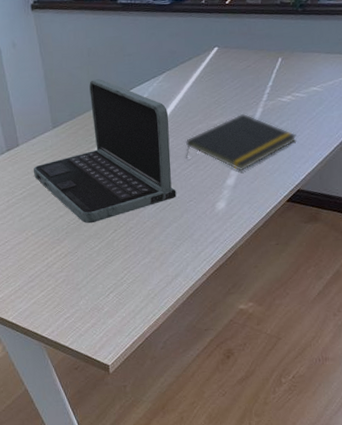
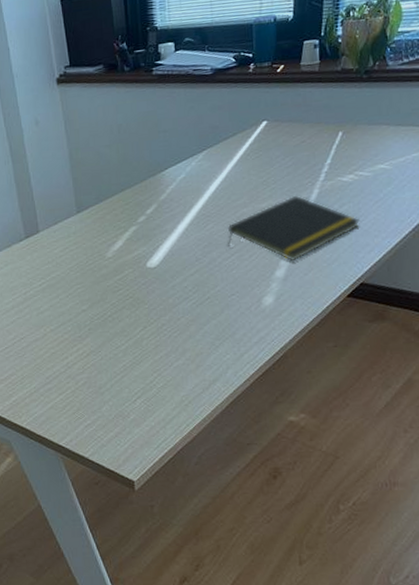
laptop: present [33,79,177,224] -> none [53,158,216,319]

